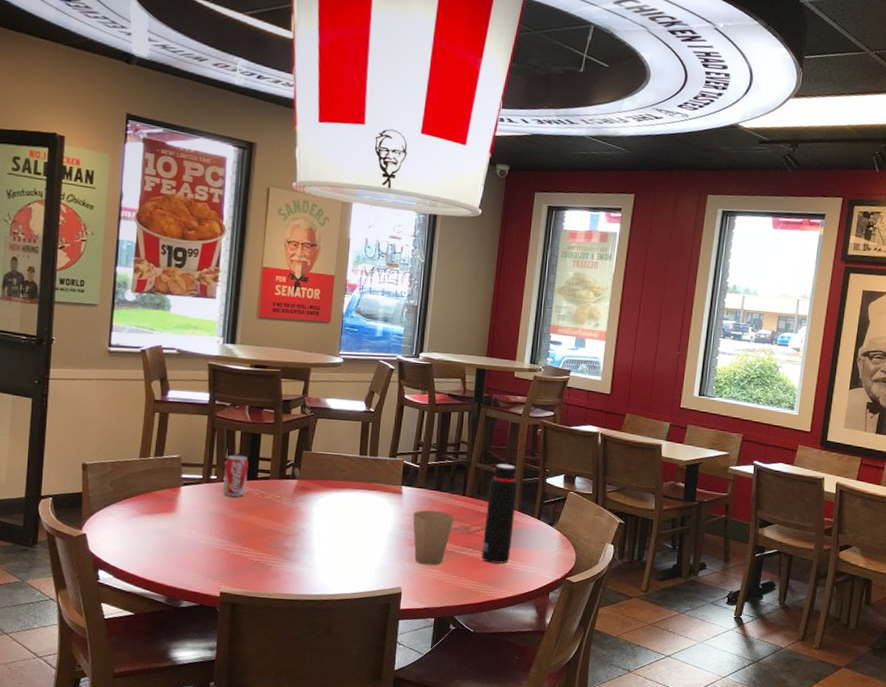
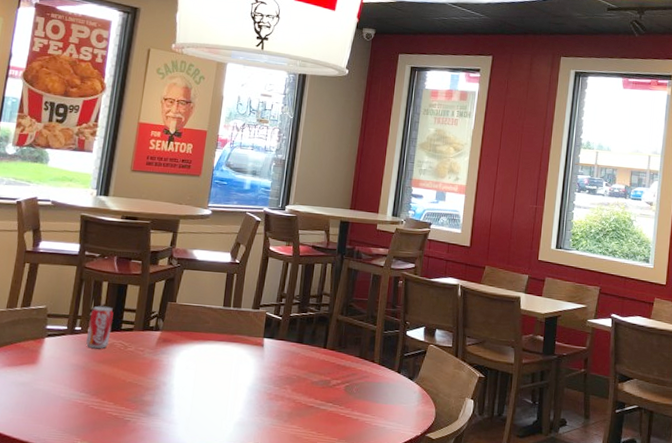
paper cup: present [413,510,455,565] -> none [273,363,315,421]
water bottle: present [481,463,518,564] -> none [341,316,379,419]

